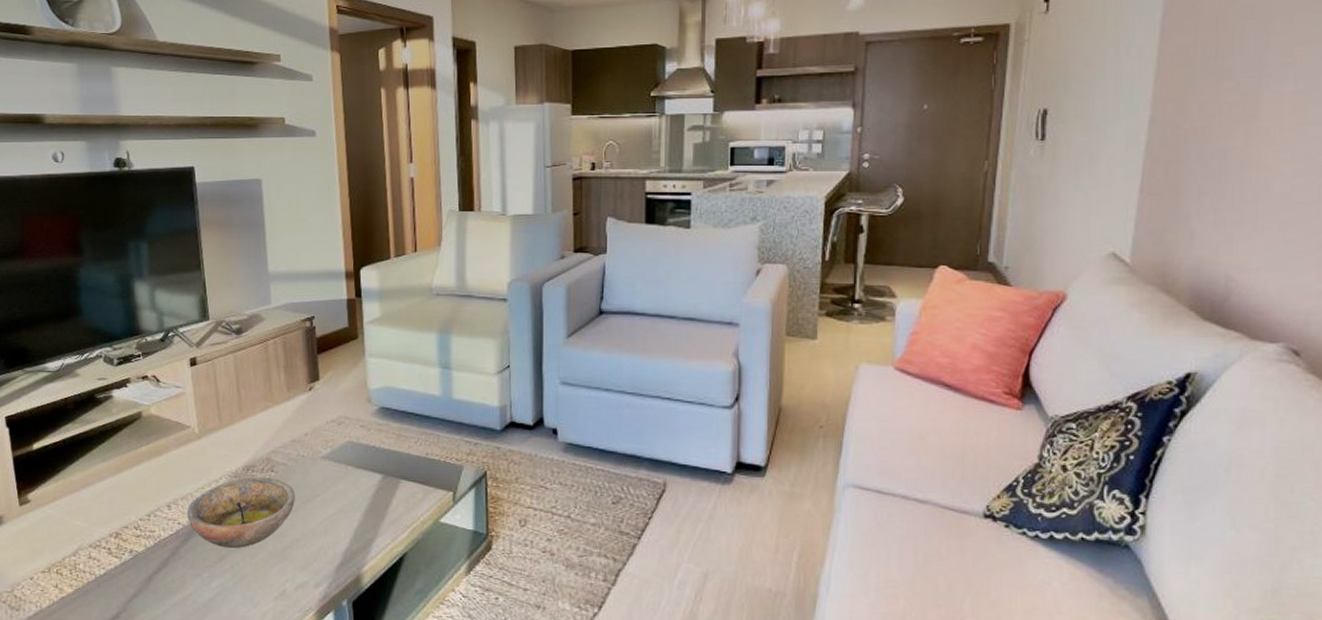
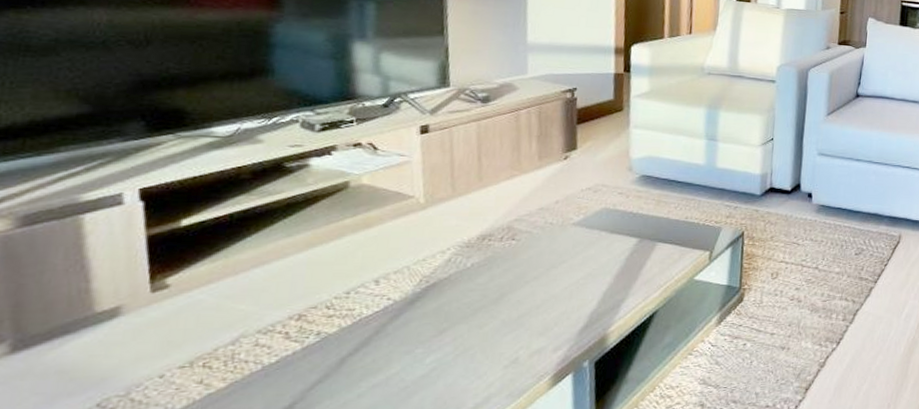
bowl: present [187,477,295,549] -> none [400,247,539,321]

